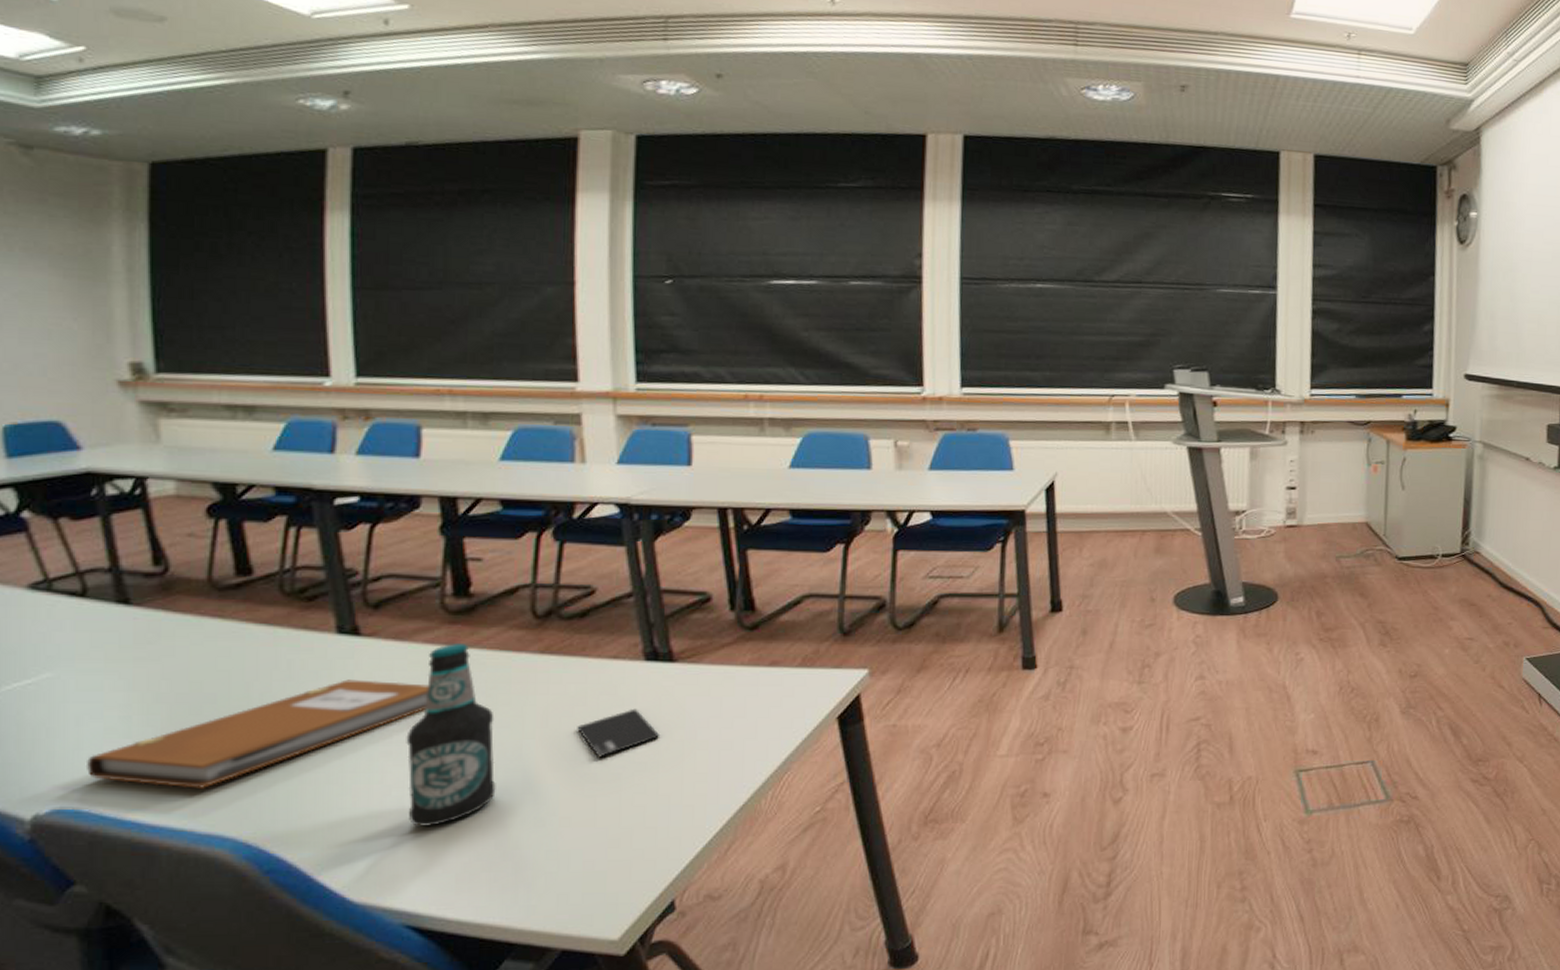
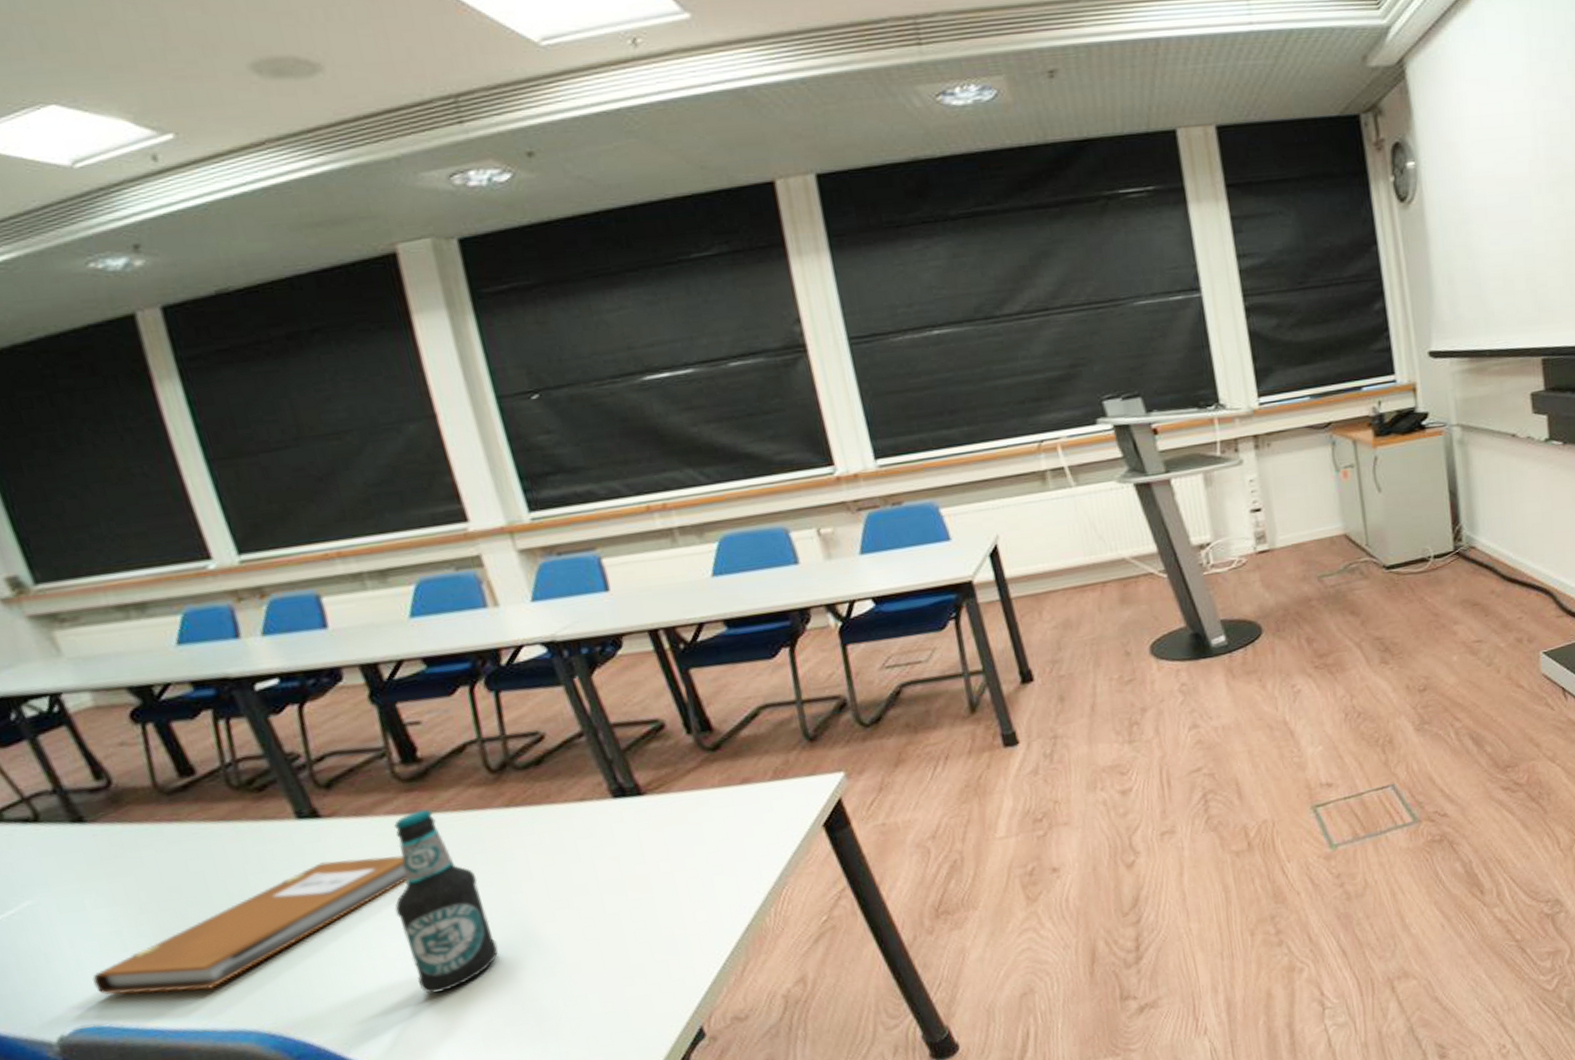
smartphone: present [577,708,661,758] -> none [561,847,648,901]

